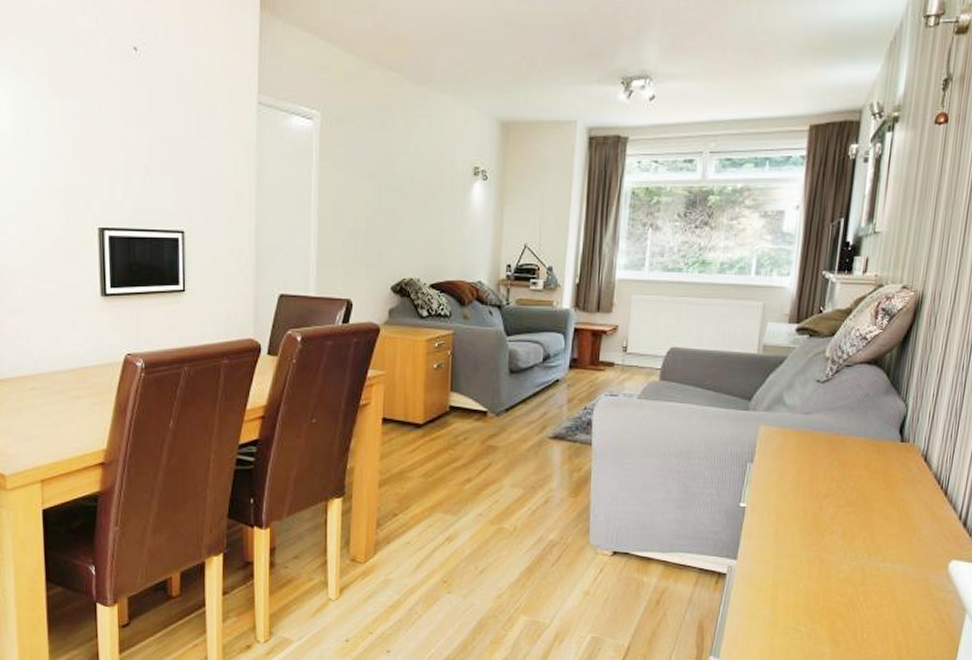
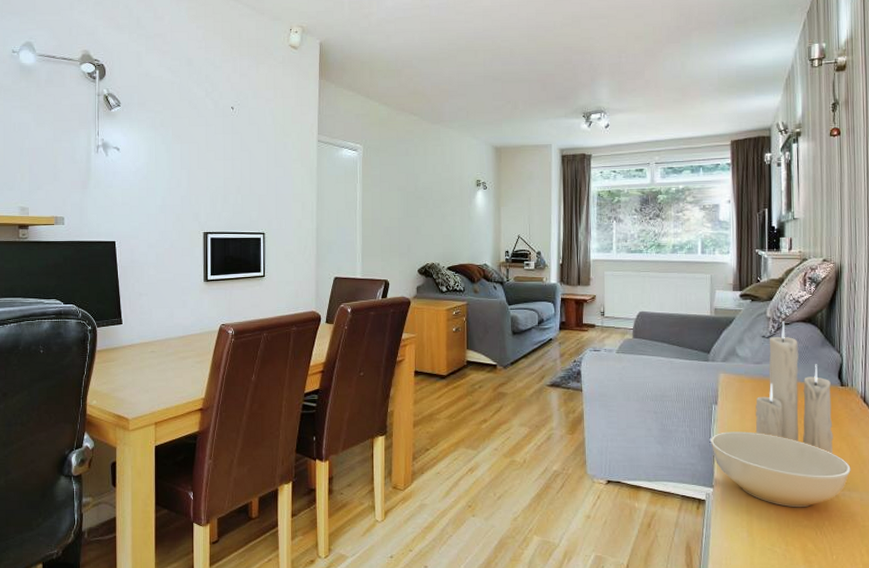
bowl: none [740,495,898,582] -> present [710,431,851,508]
candle: none [794,362,890,521] -> present [755,321,834,454]

